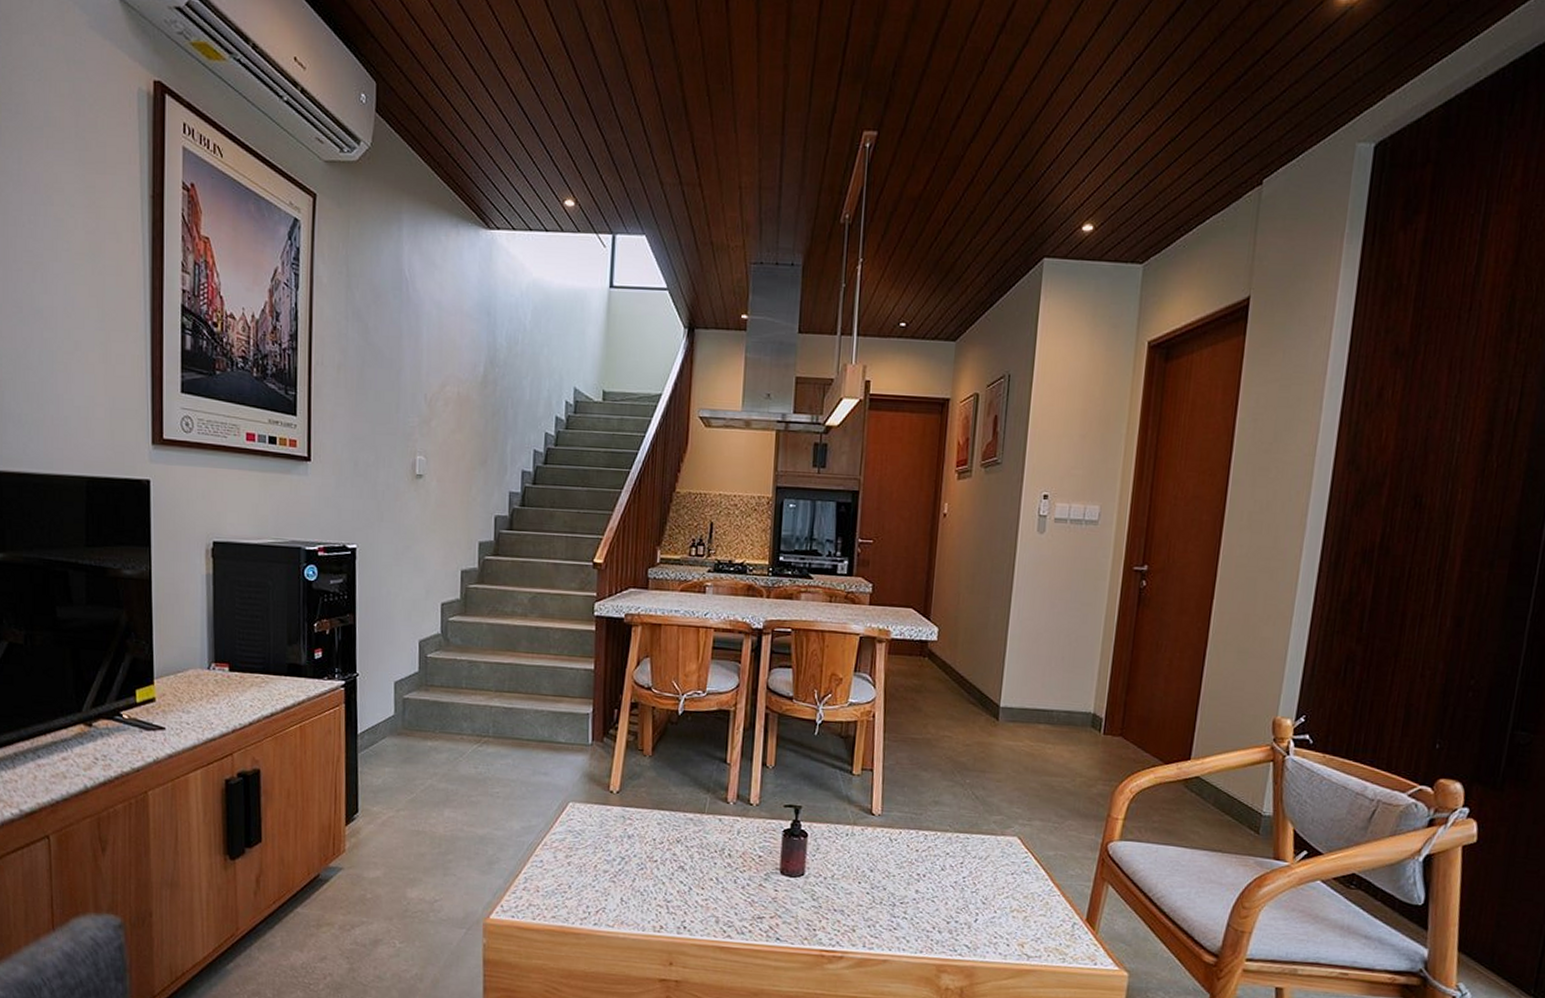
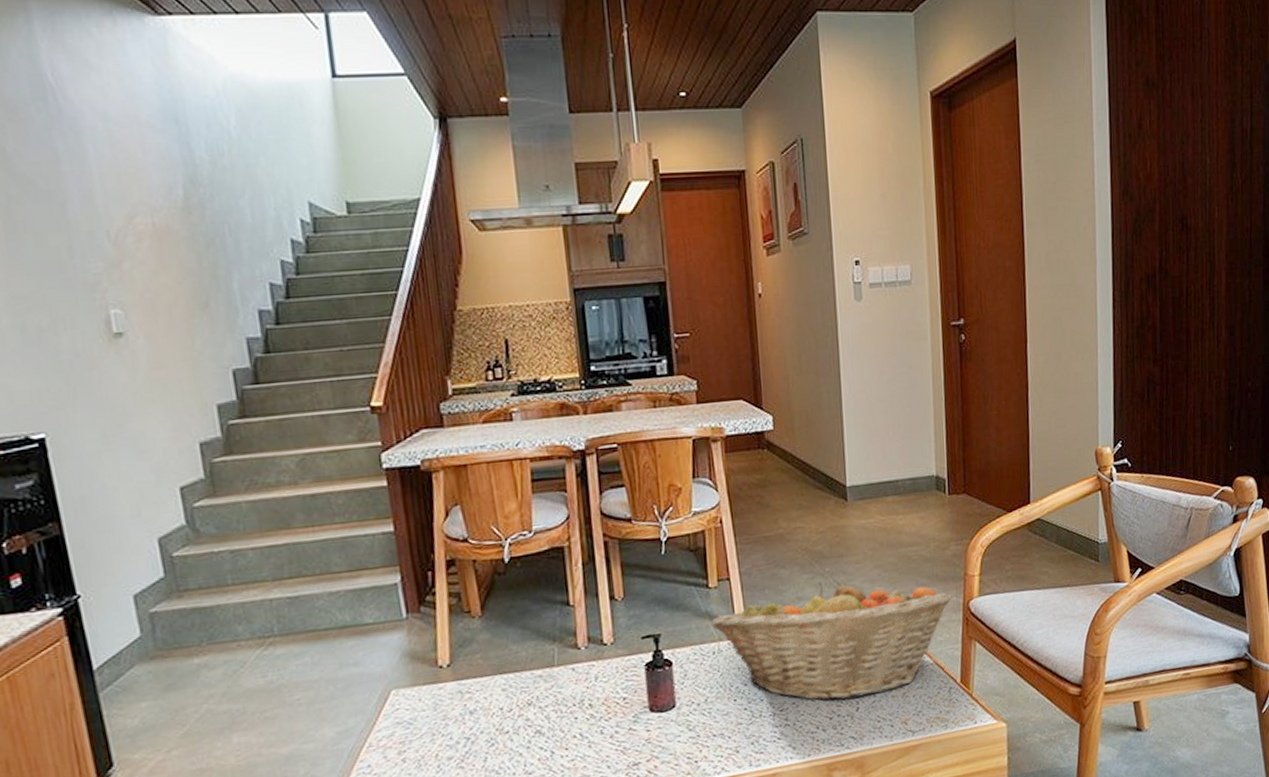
fruit basket: none [849,791,1091,911] -> present [711,582,952,701]

